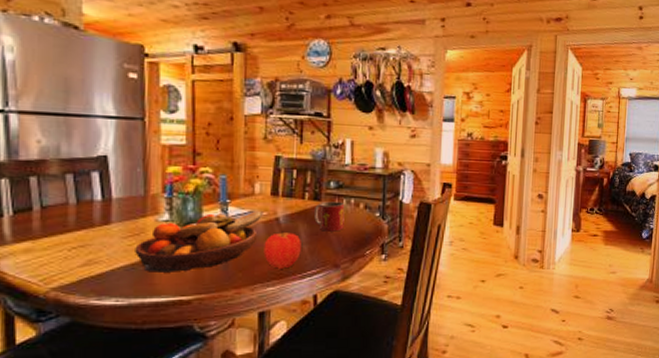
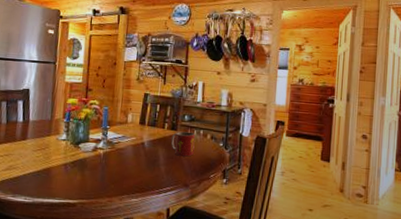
fruit bowl: present [135,211,263,272] -> none [40,136,133,180]
apple: present [263,231,301,270] -> none [131,153,160,185]

